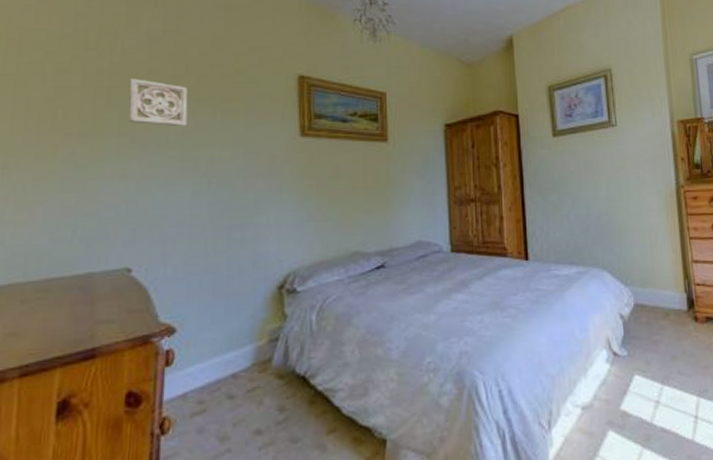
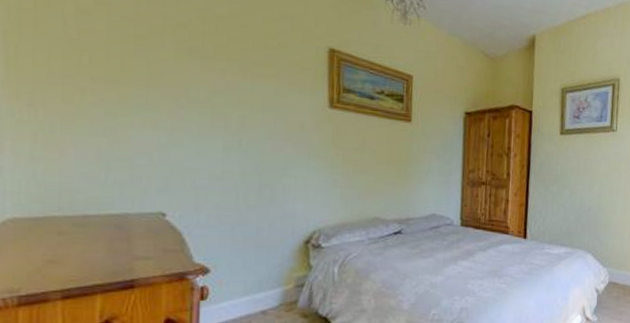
wall ornament: present [129,78,188,126] -> none [157,30,218,85]

